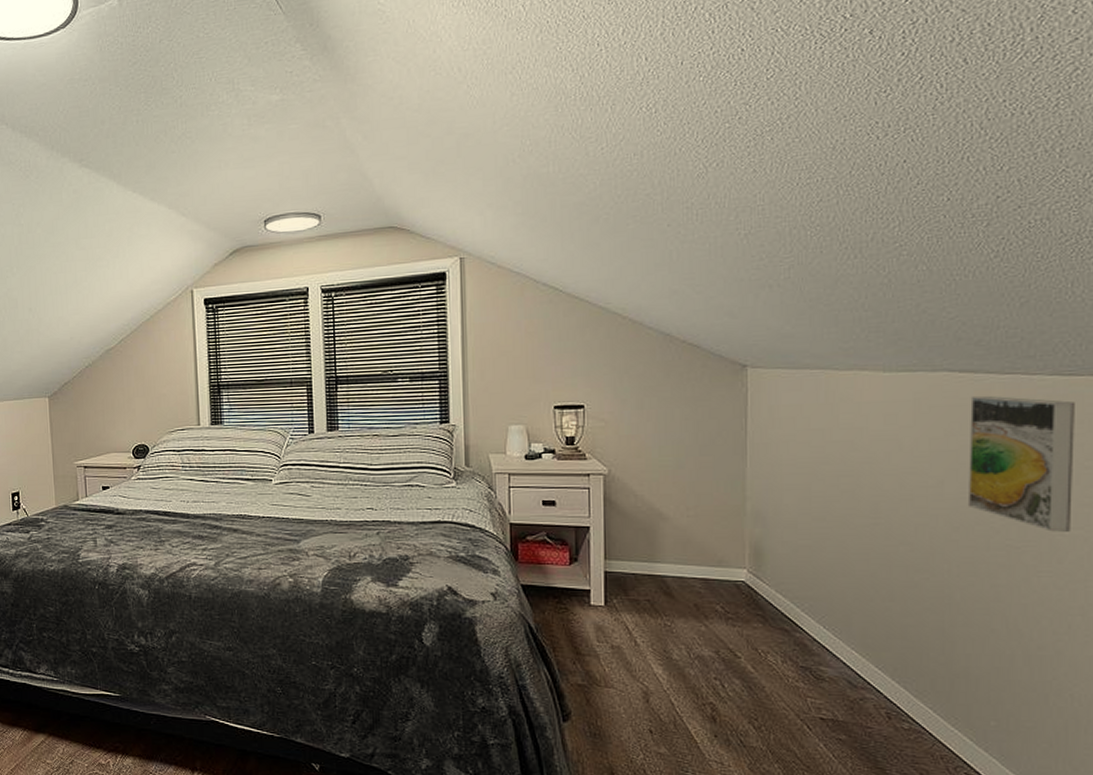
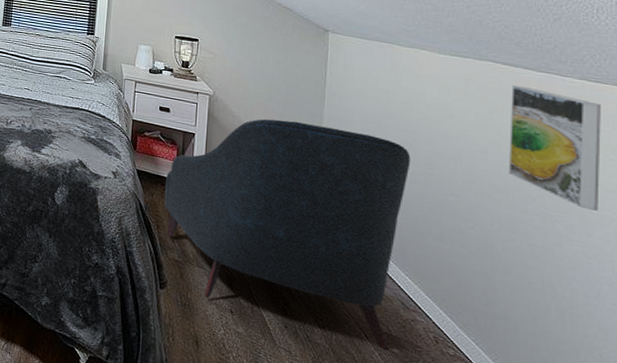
armchair: none [558,488,853,740] -> present [164,118,411,351]

